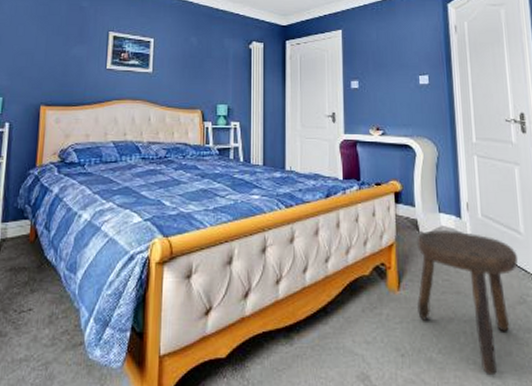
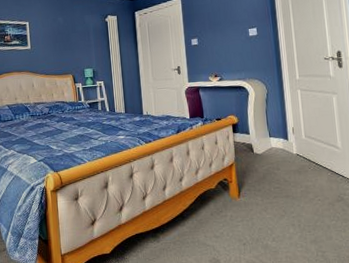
stool: present [416,230,519,376] -> none [252,150,337,255]

